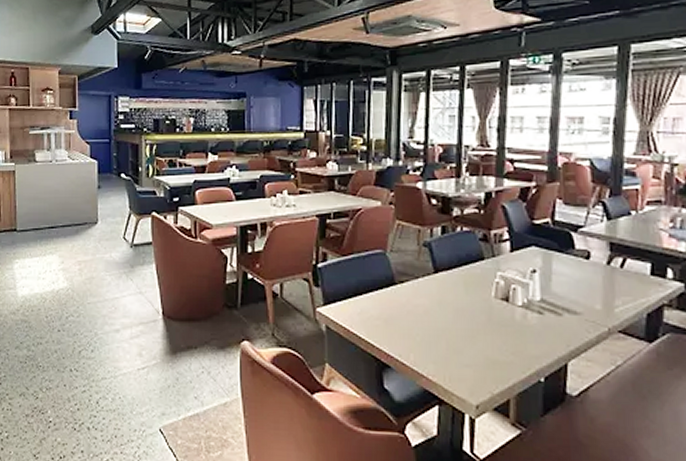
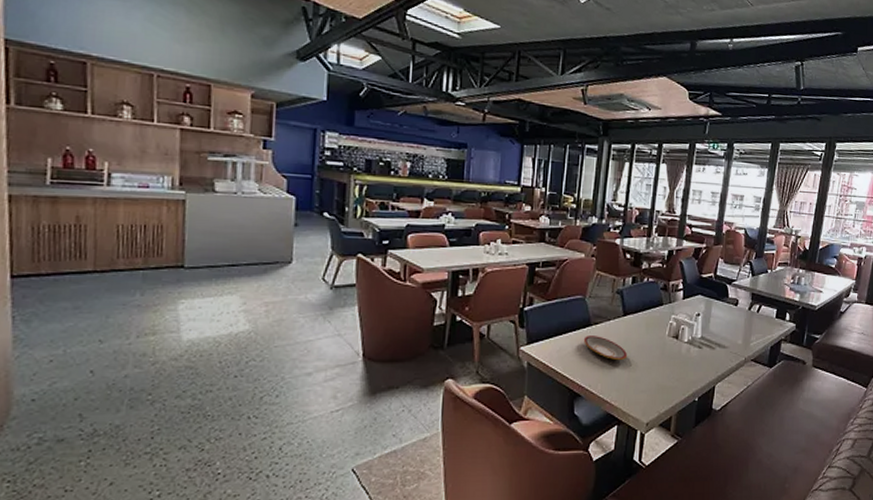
plate: none [388,296,443,326] -> present [583,336,627,360]

